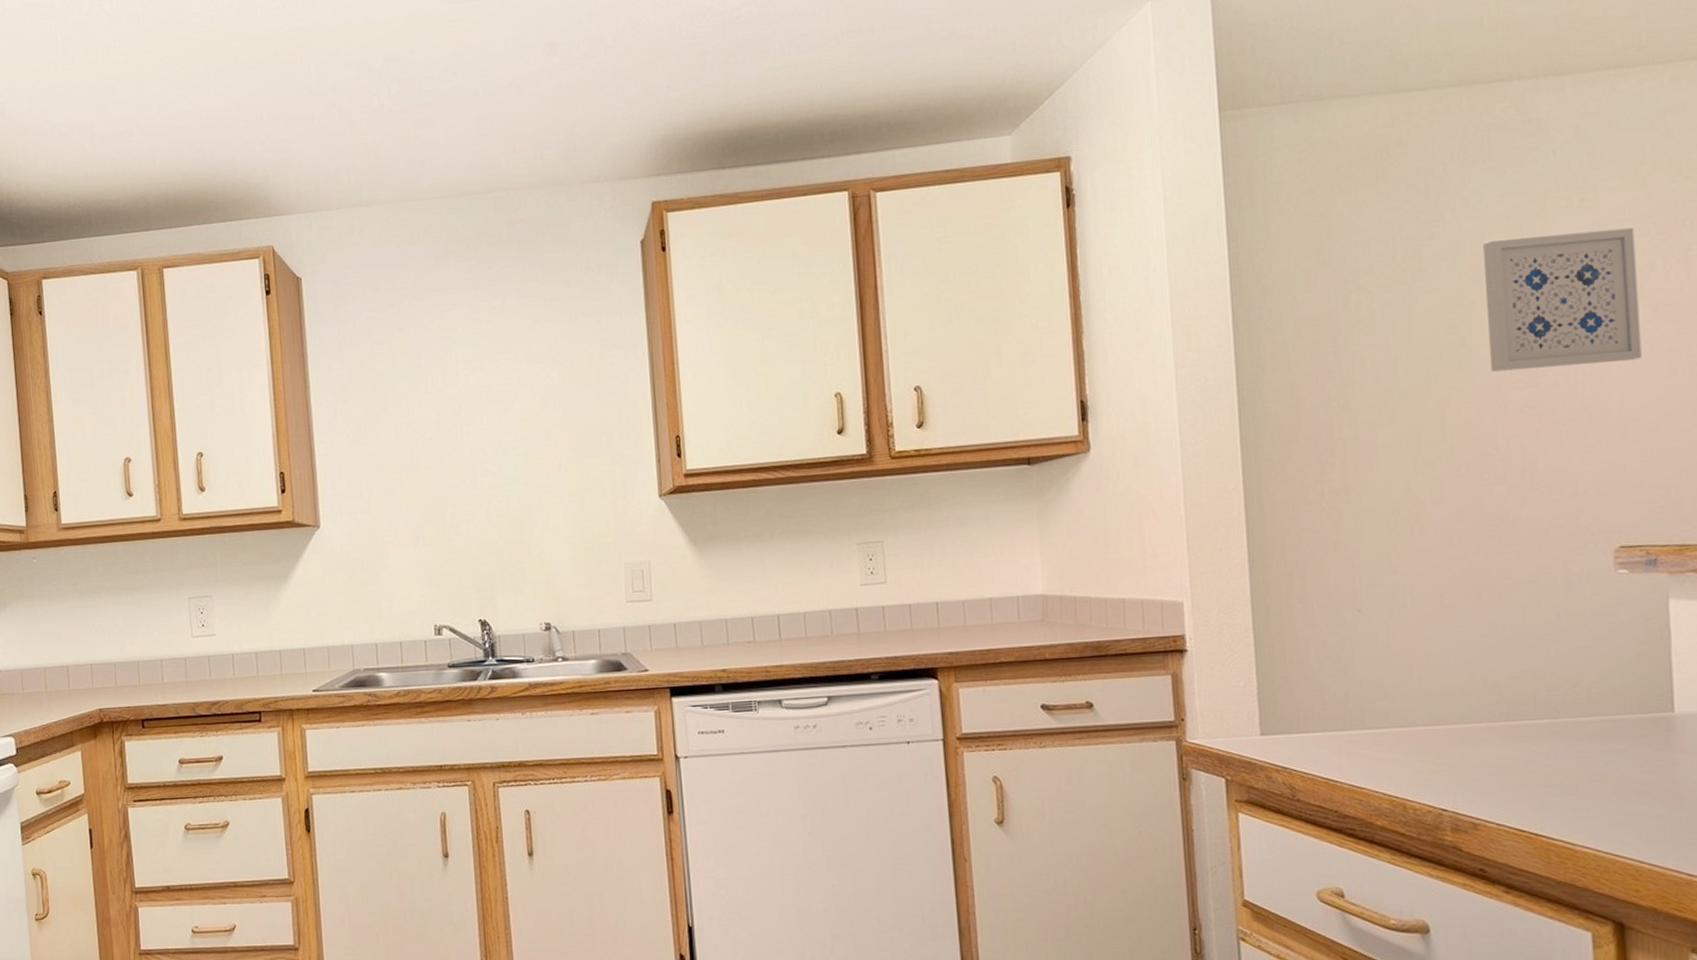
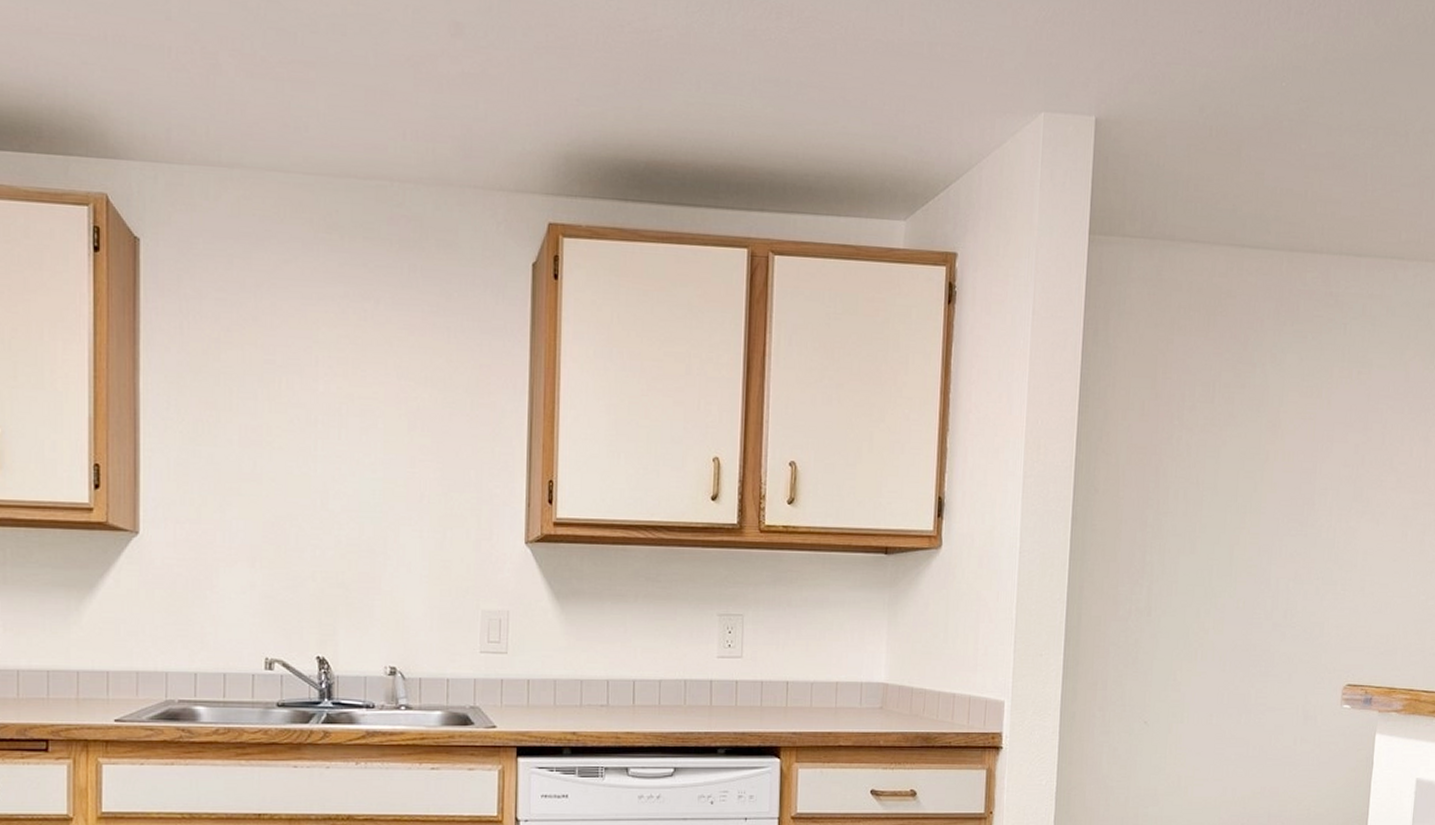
wall art: present [1483,227,1642,372] -> none [1274,398,1393,522]

